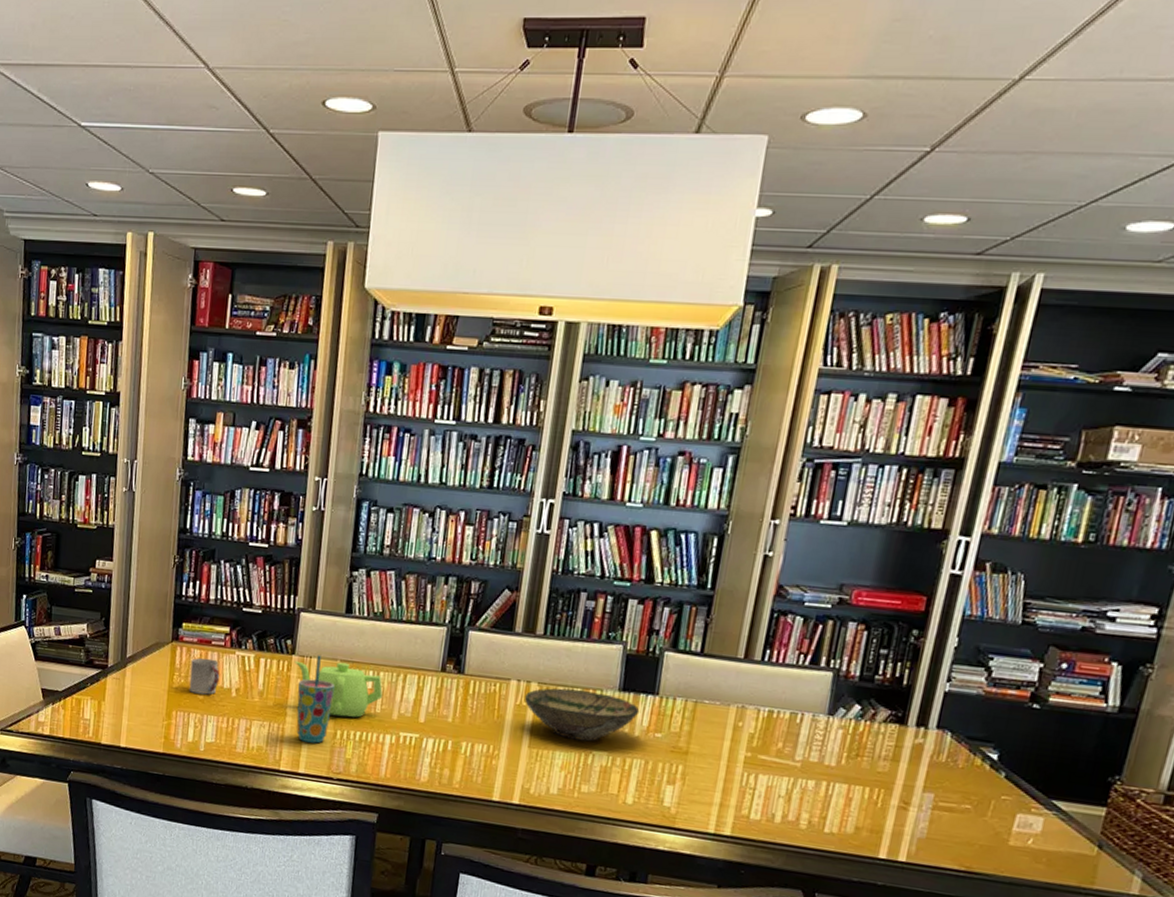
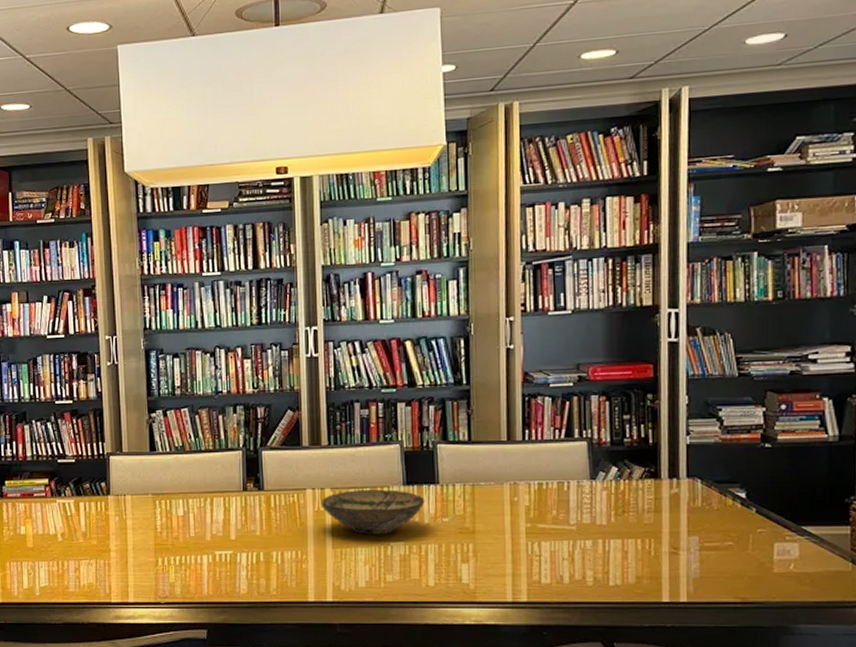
cup: present [189,657,220,695] -> none [17,510,45,543]
teapot: present [295,660,383,718] -> none [111,495,194,545]
cup: present [296,655,335,744] -> none [116,492,150,573]

